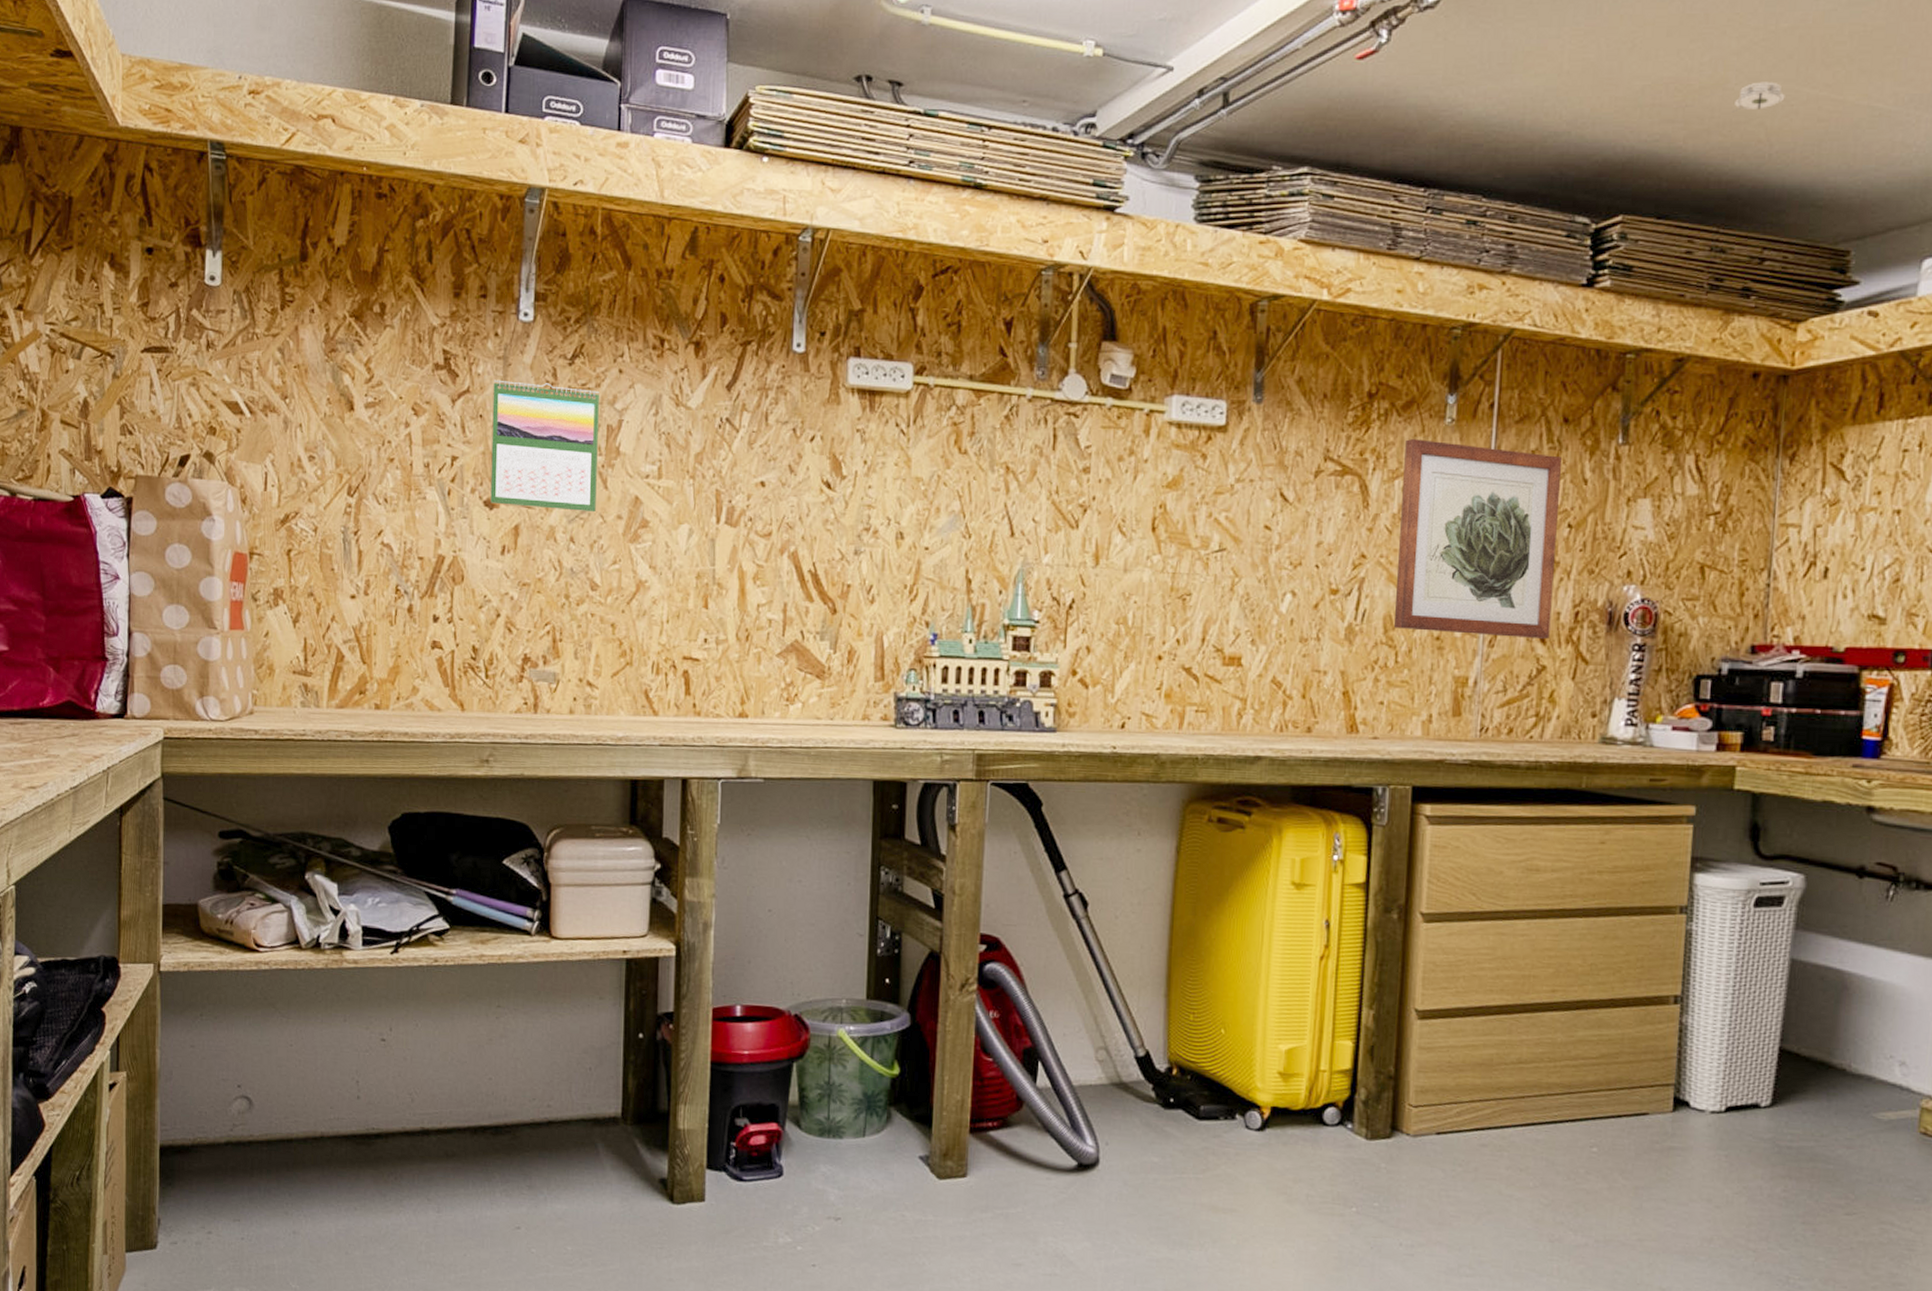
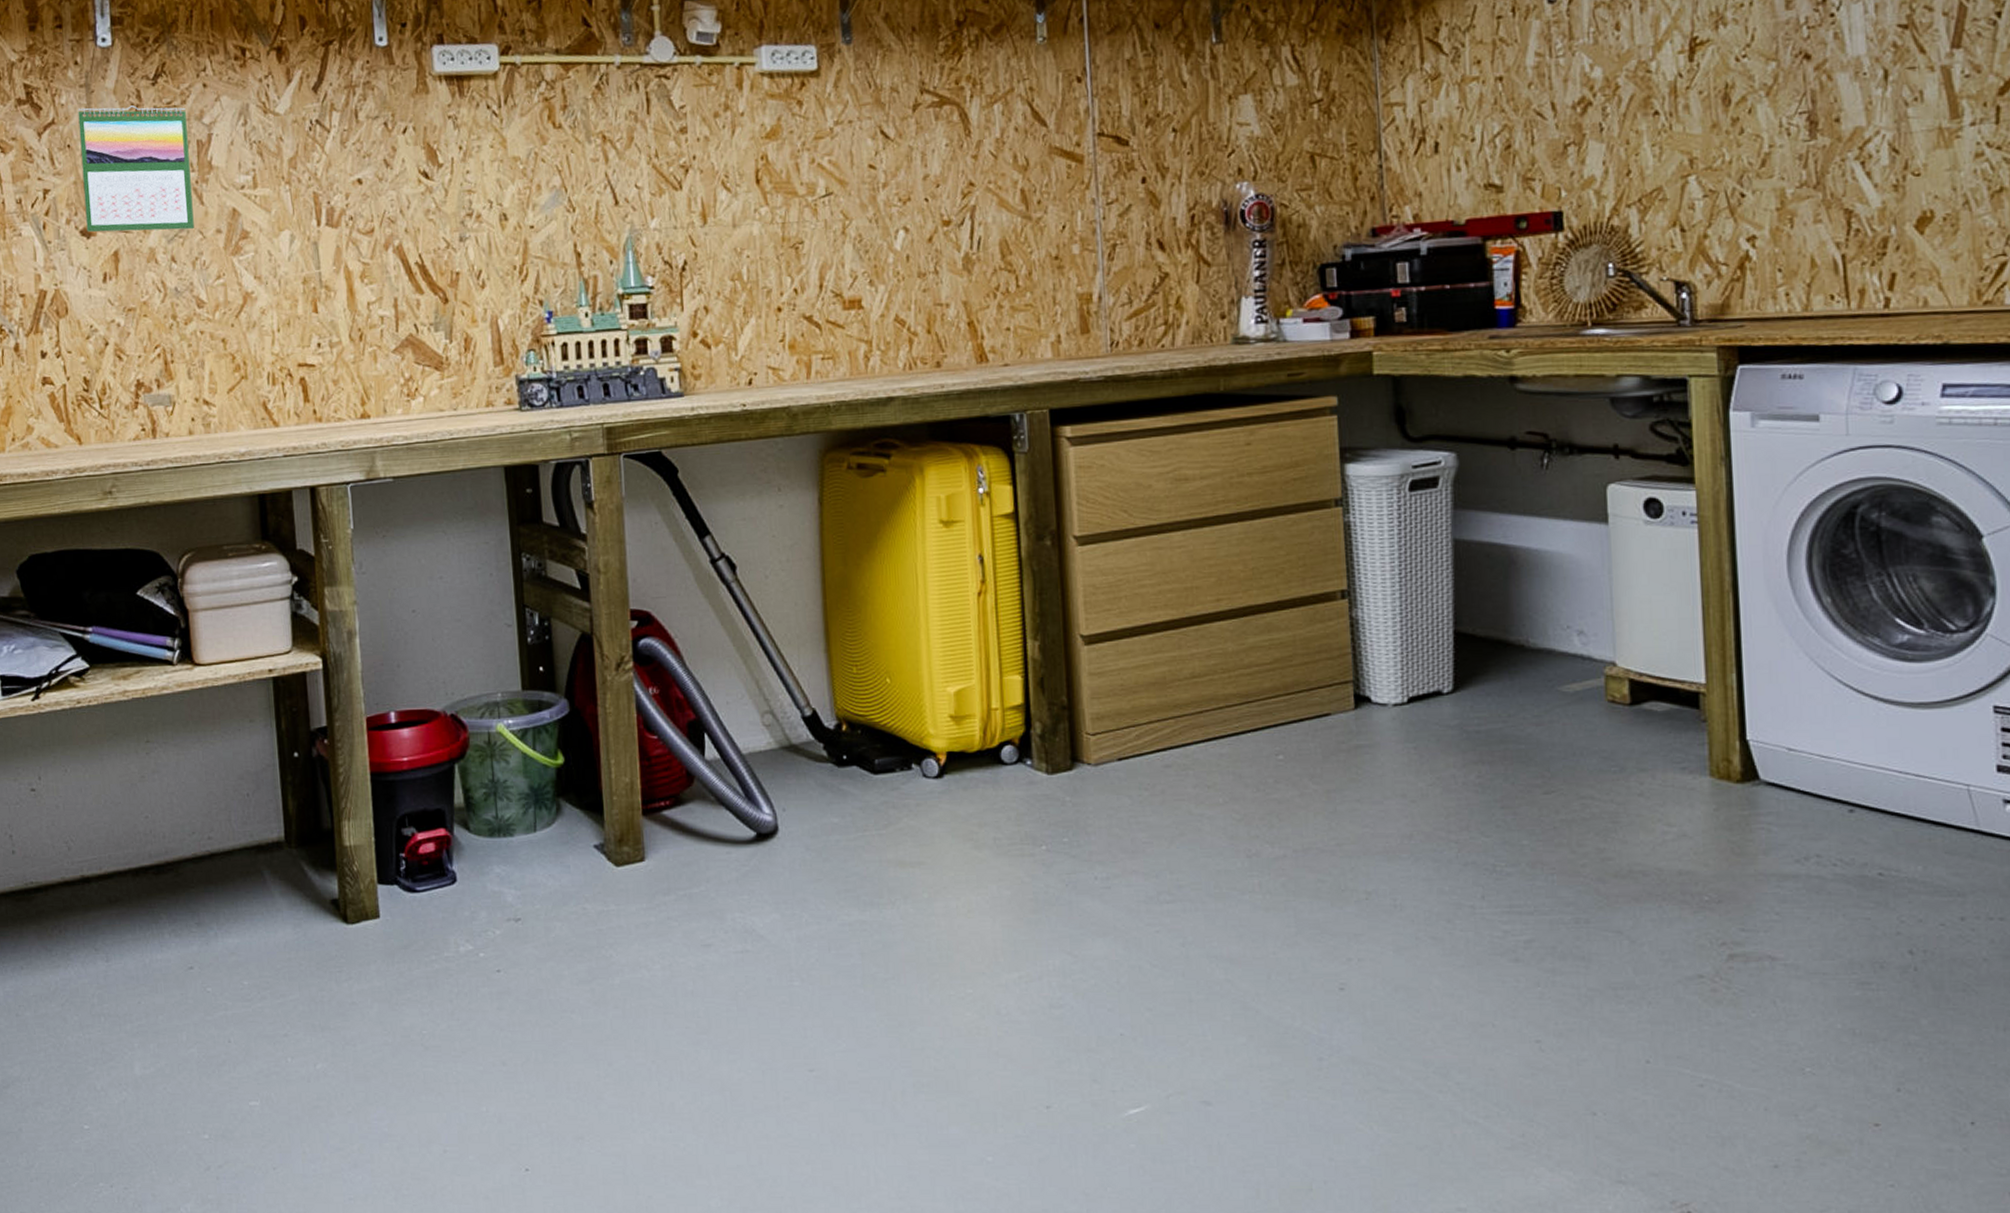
wall art: present [1393,438,1561,640] -> none [1000,61,1168,253]

